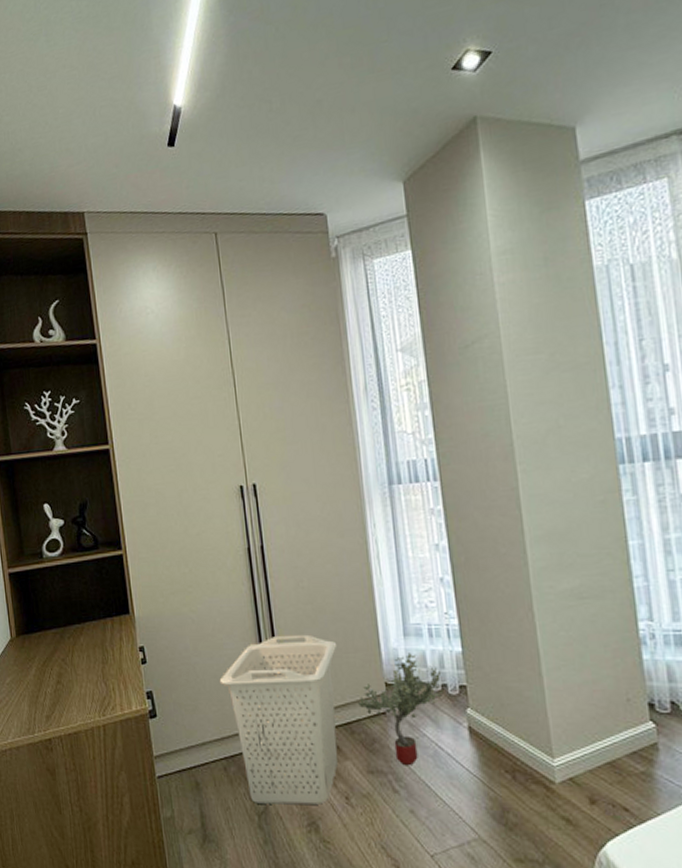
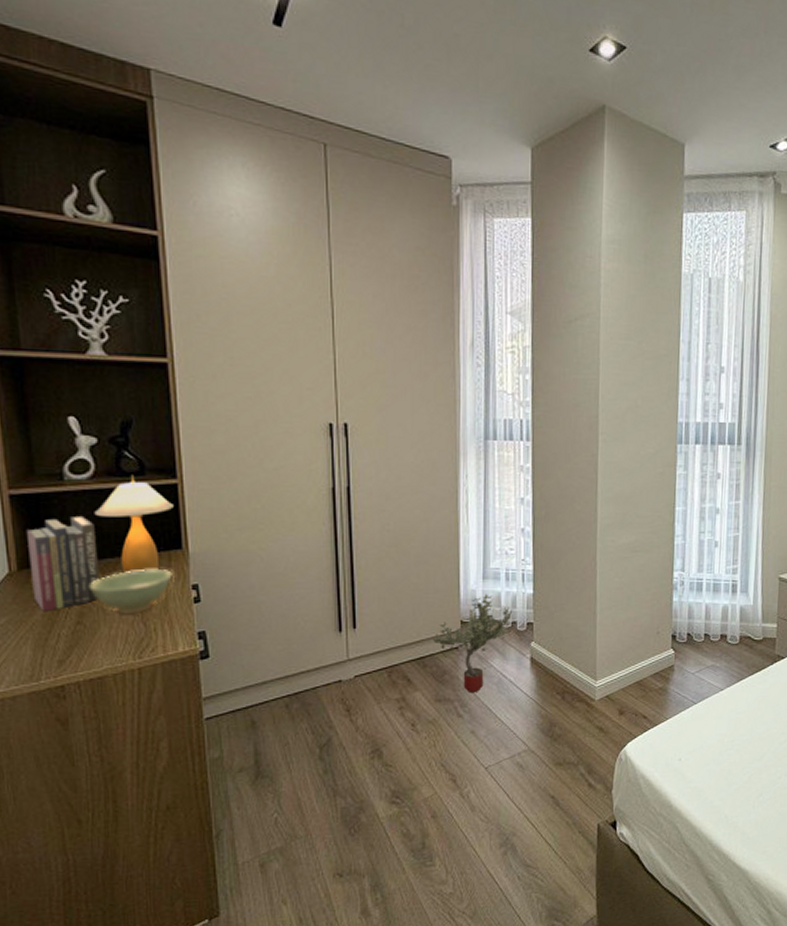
books: none [21,587,71,673] -> present [27,515,99,613]
table lamp: none [65,549,121,637] -> present [94,474,174,573]
bowl: none [65,633,124,675] -> present [90,570,173,615]
laundry basket: present [219,634,338,805] -> none [288,575,418,737]

